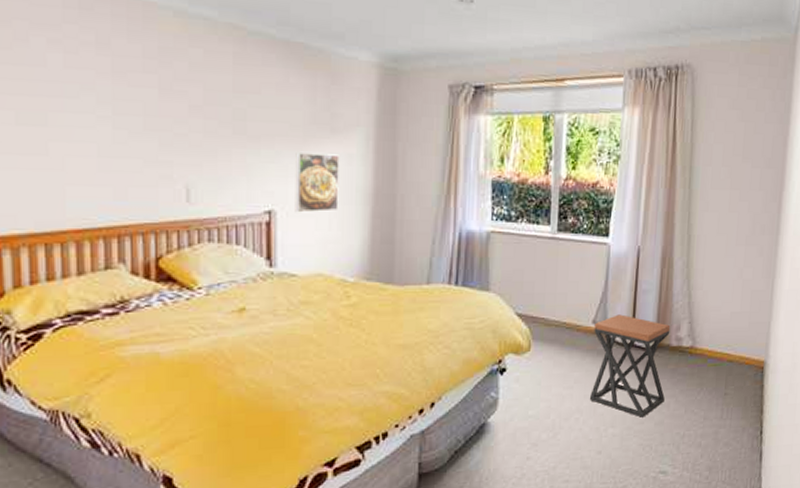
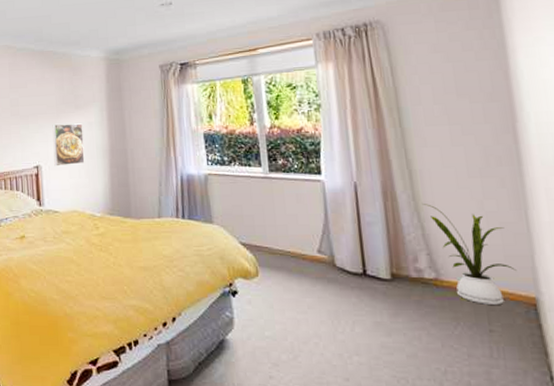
stool: present [590,314,671,417] -> none [320,245,414,348]
house plant: none [694,271,756,370] -> present [423,204,517,305]

